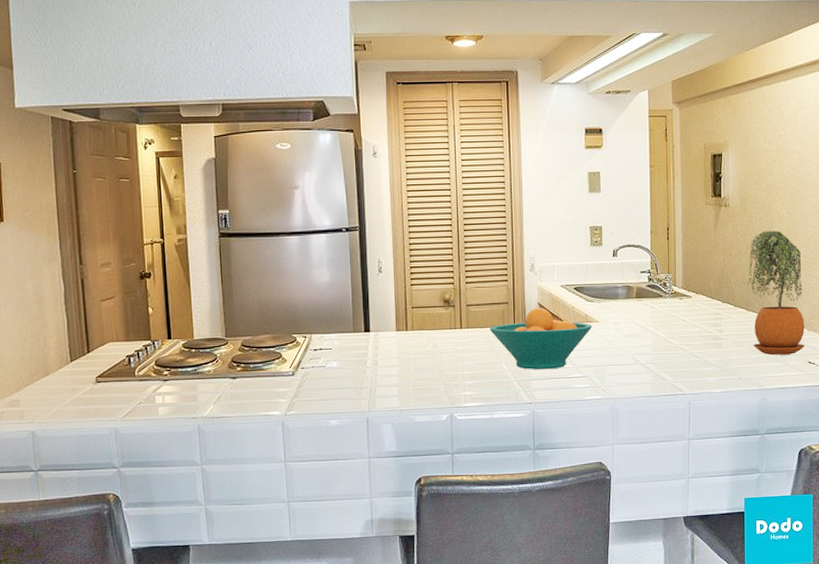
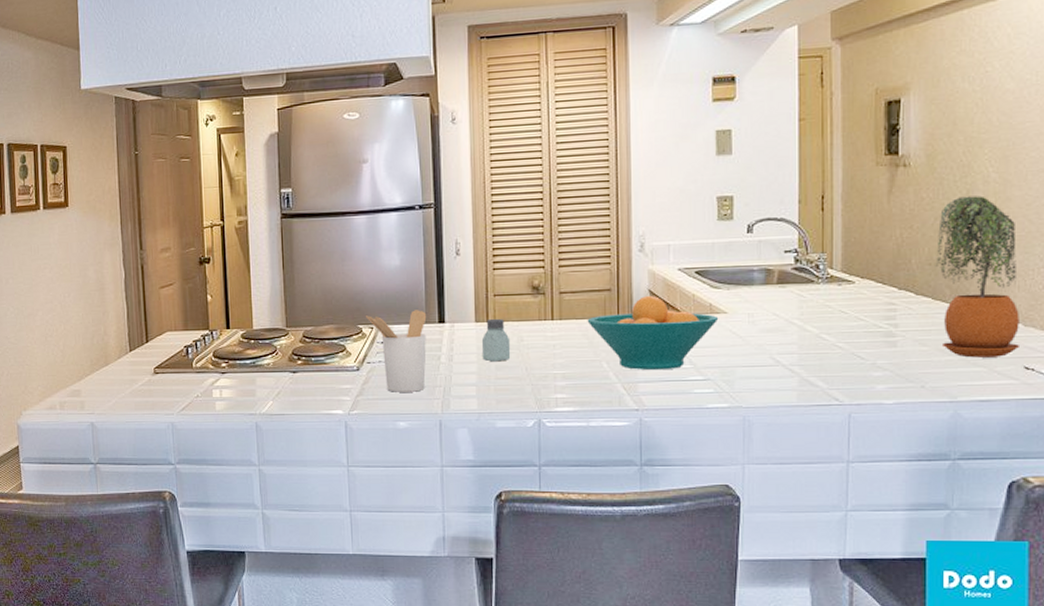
utensil holder: none [298,320,354,394] -> present [365,310,427,392]
saltshaker: none [402,328,427,365] -> present [481,319,511,362]

